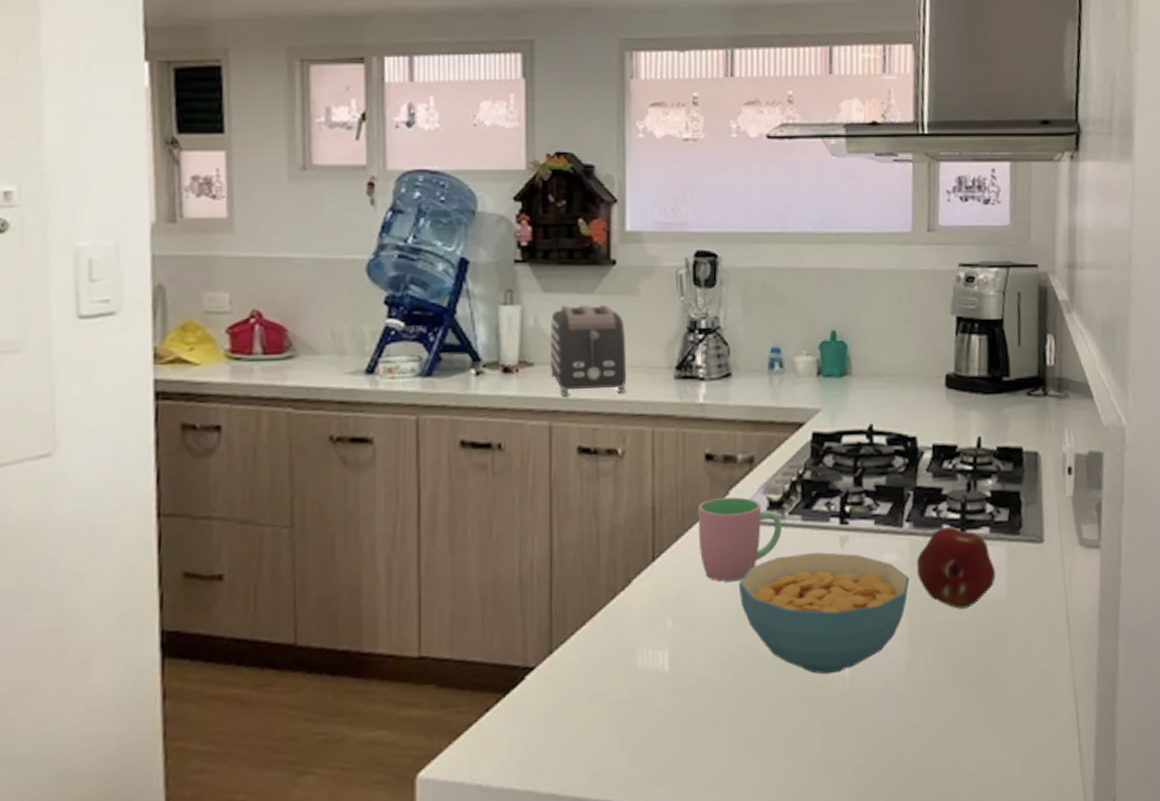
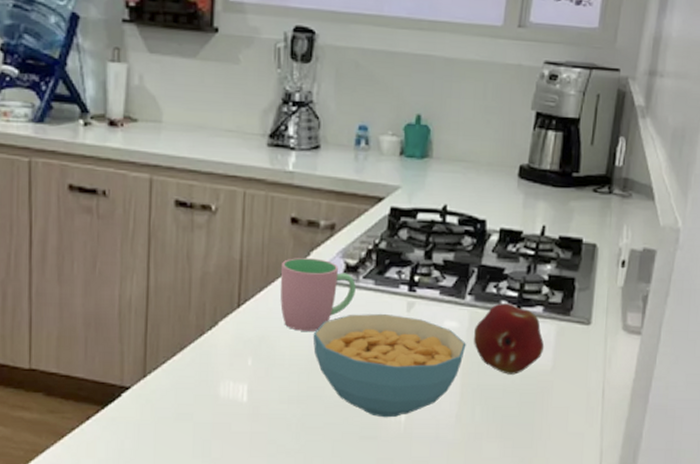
toaster: present [549,304,627,395] -> none [152,67,224,155]

